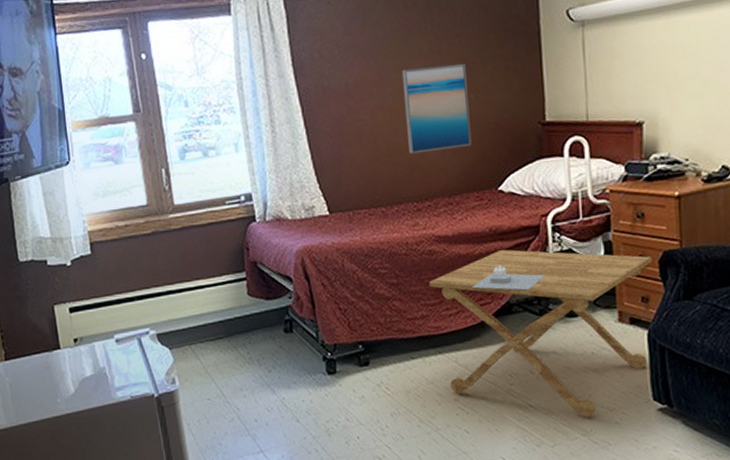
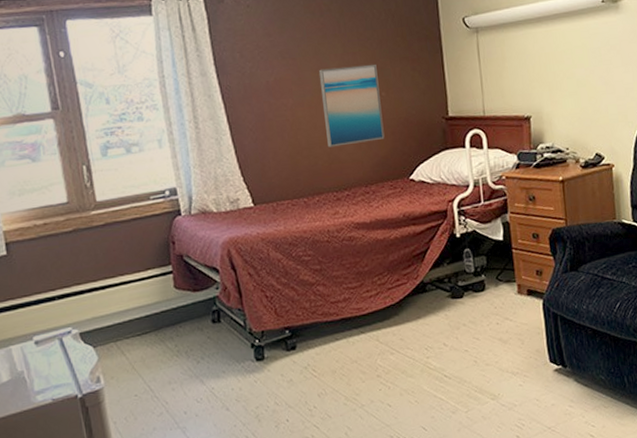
side table: present [428,249,652,418] -> none [349,233,544,383]
tissue box: present [471,264,546,291] -> none [389,247,454,271]

